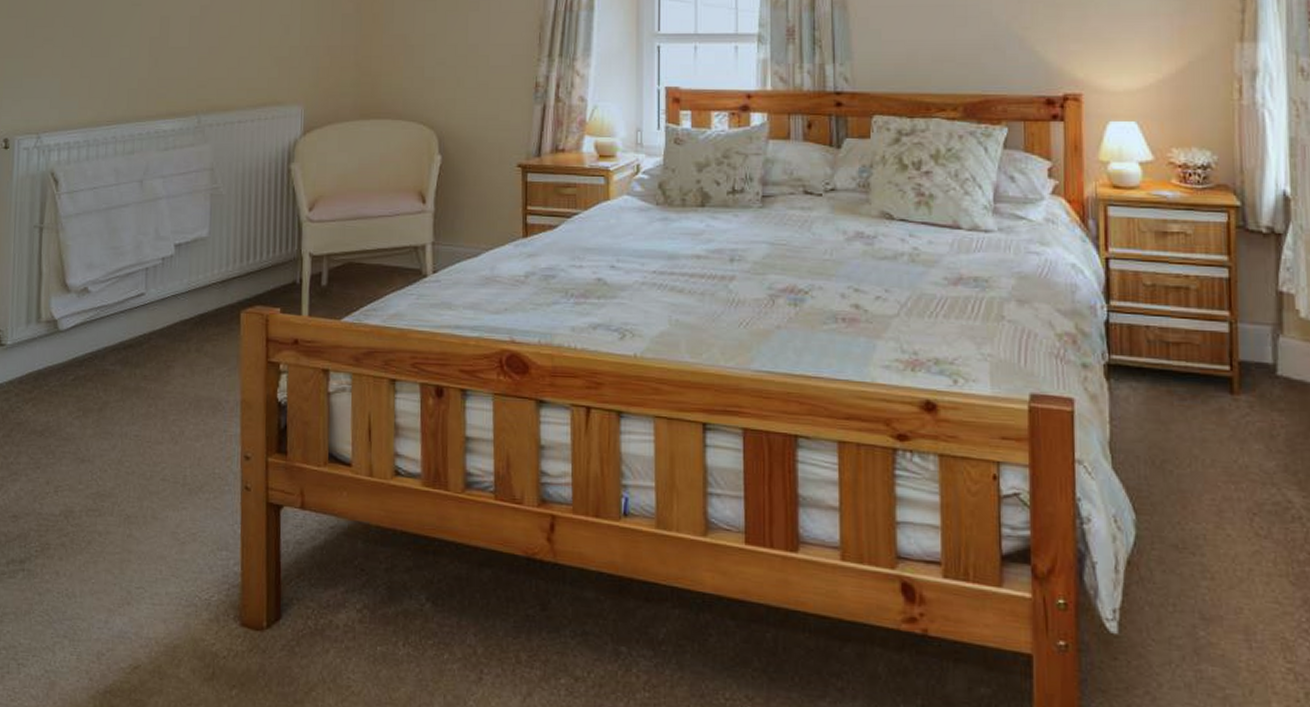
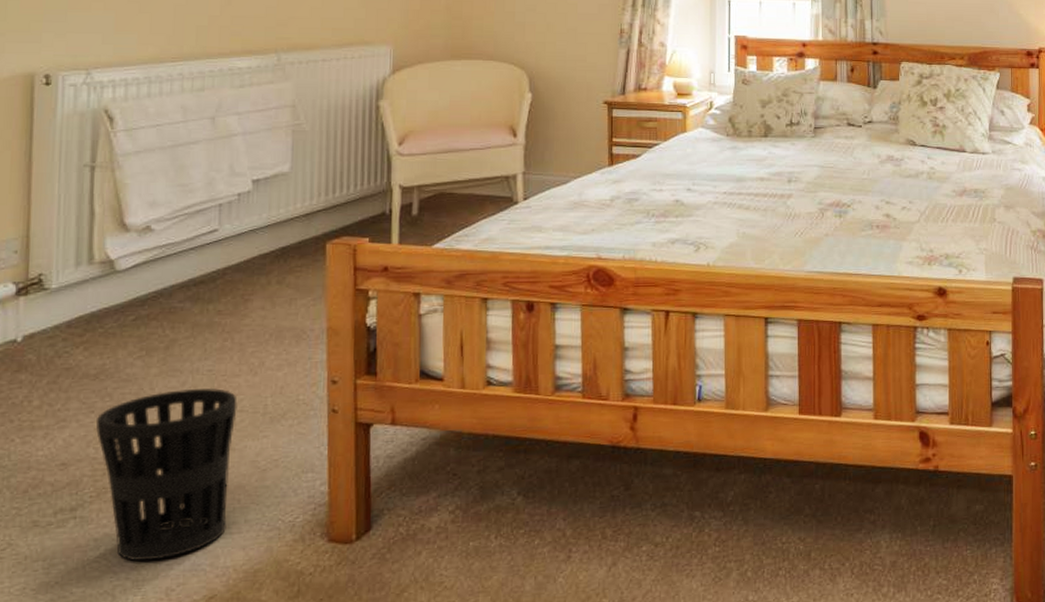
wastebasket: none [40,452,160,623] -> present [95,387,238,562]

